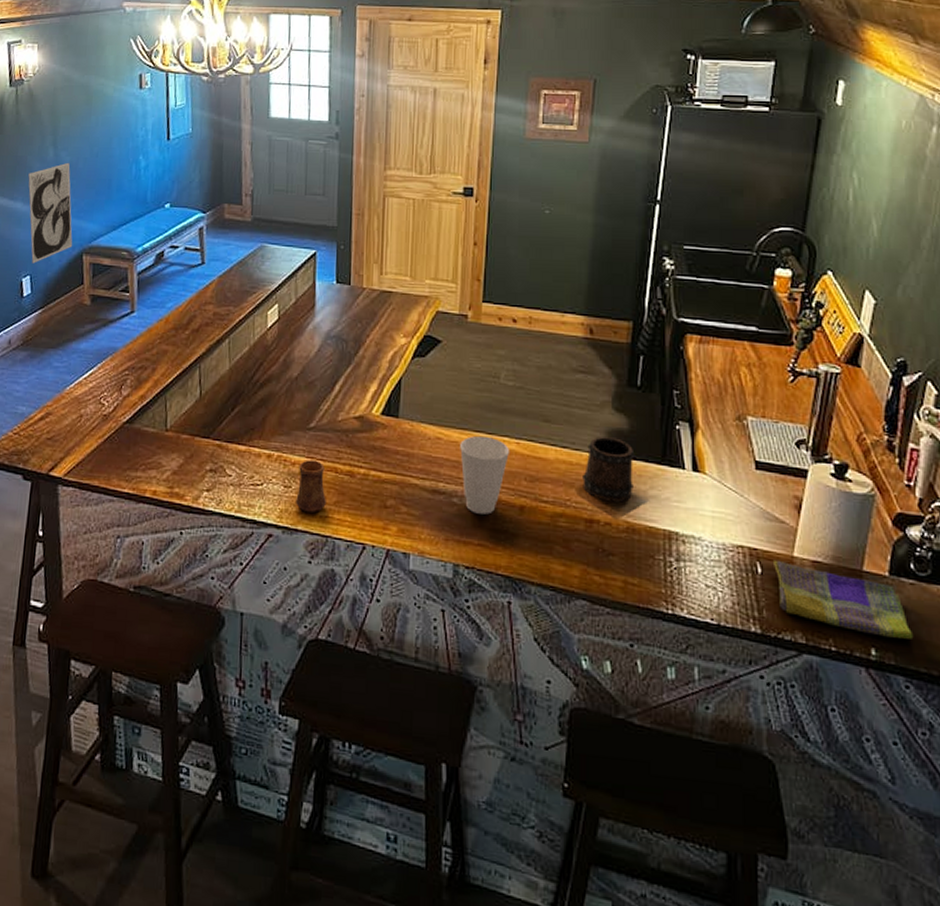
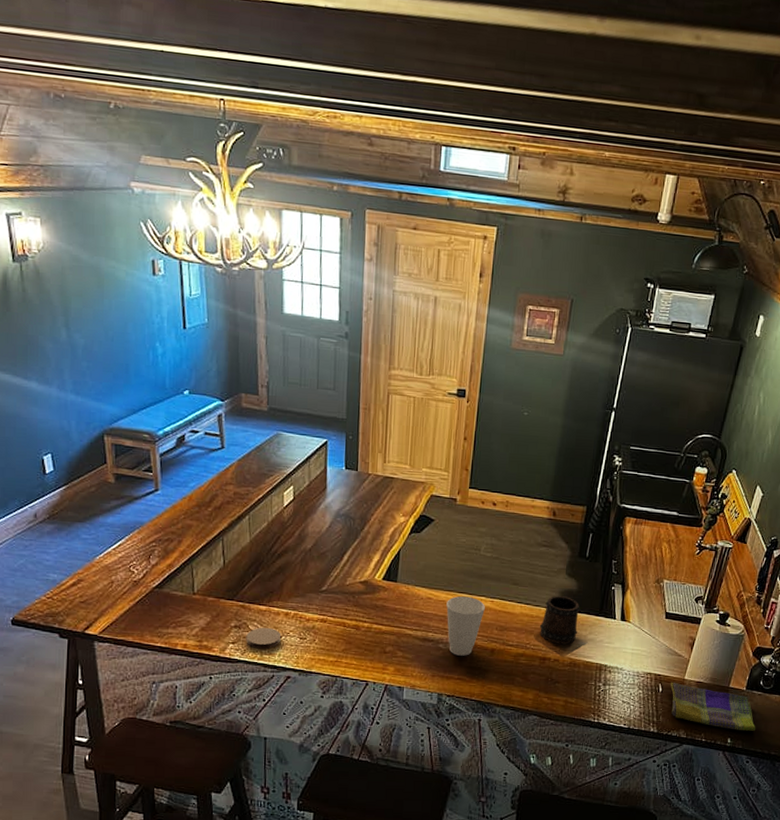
wall art: present [28,162,73,264] -> none [41,344,93,443]
coaster: none [222,471,263,499] -> present [246,627,282,649]
cup: present [296,460,326,514] -> none [310,617,336,659]

